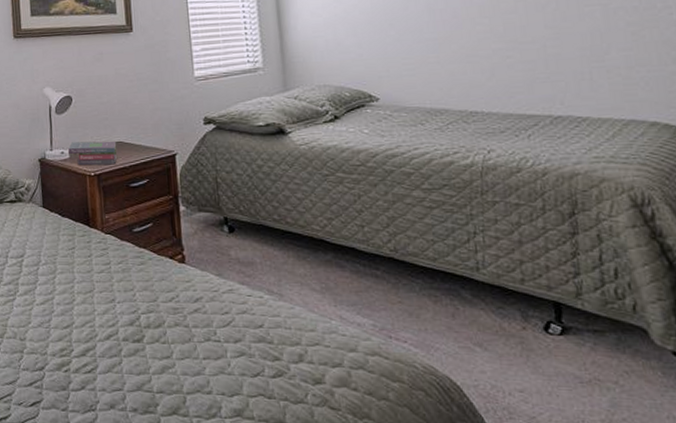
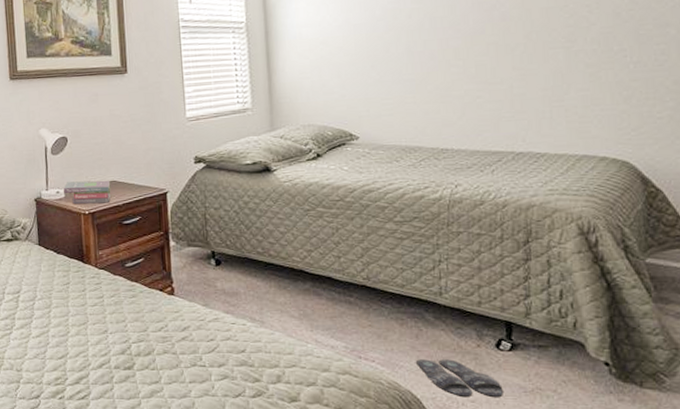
slippers: none [454,341,556,388] -> present [416,359,503,398]

